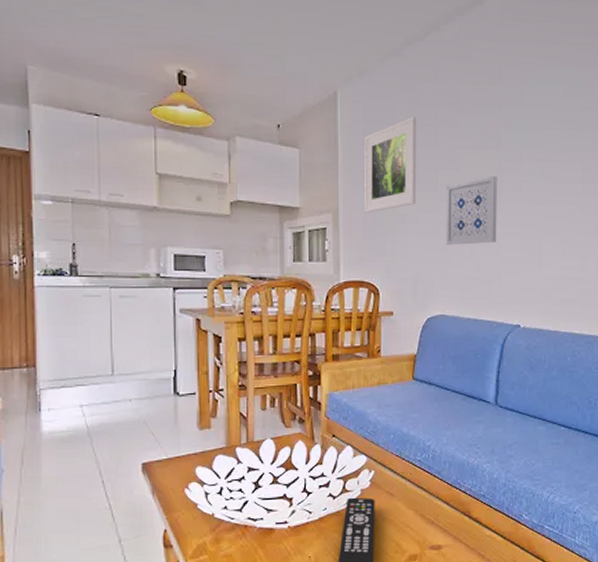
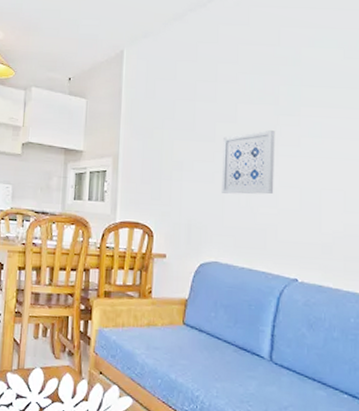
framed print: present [364,116,417,213] -> none [143,73,197,159]

